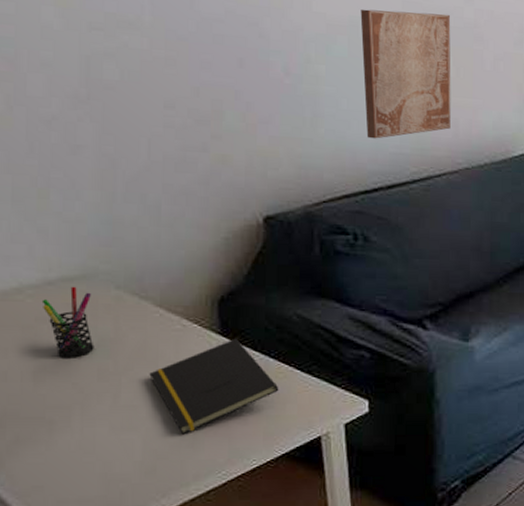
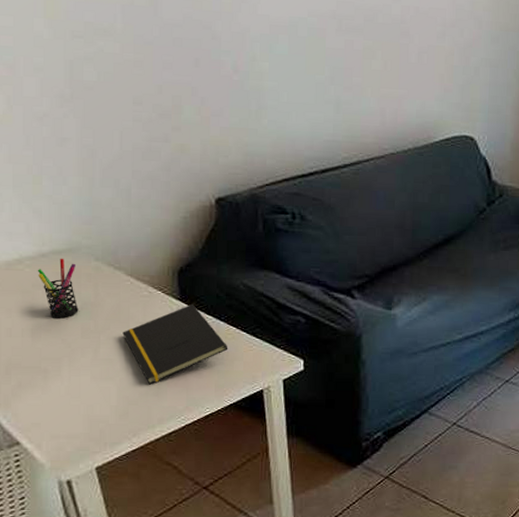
wall art: present [360,9,451,139] -> none [299,10,380,128]

